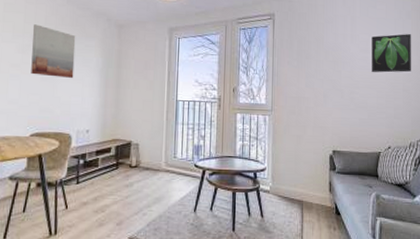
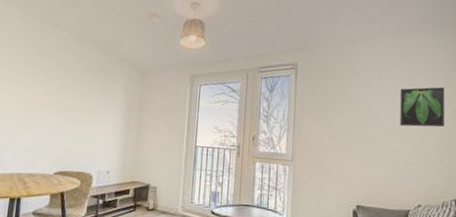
wall art: present [31,24,76,78] -> none [58,68,102,120]

